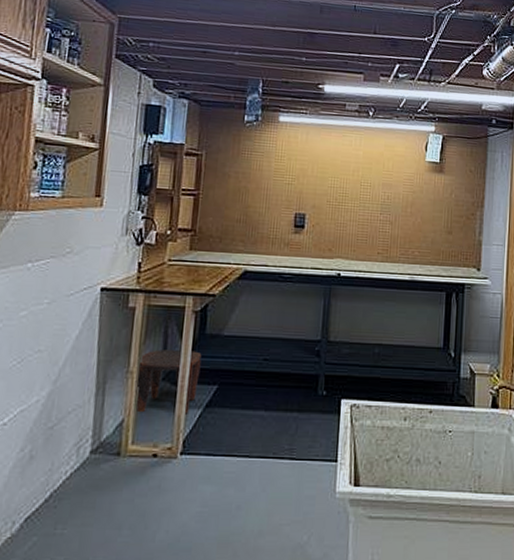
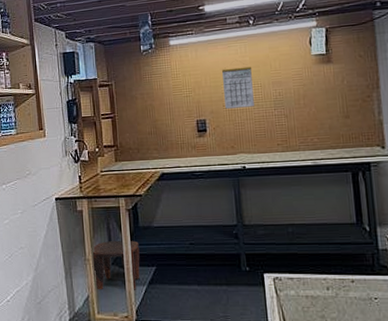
calendar: none [329,158,365,208] -> present [222,66,254,109]

